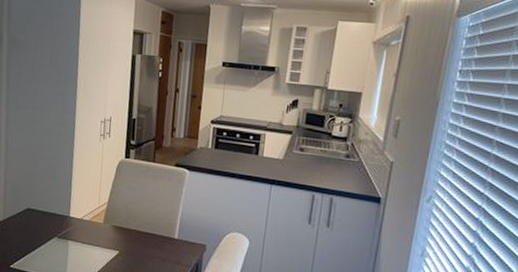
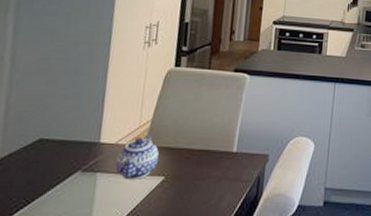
teapot: none [81,214,114,251] -> present [115,135,159,180]

